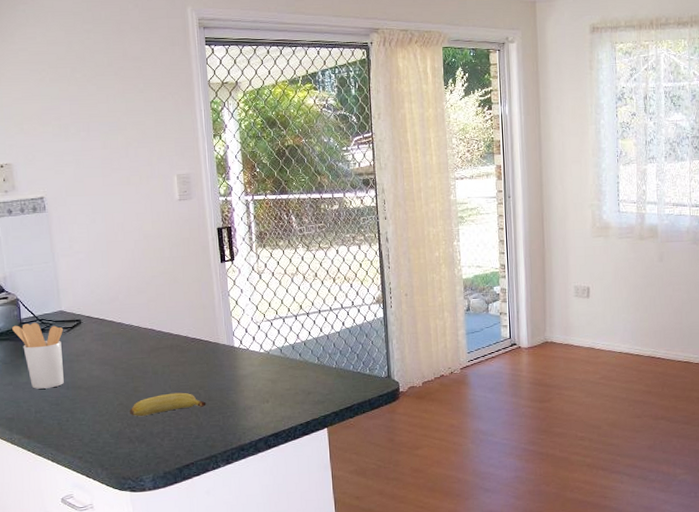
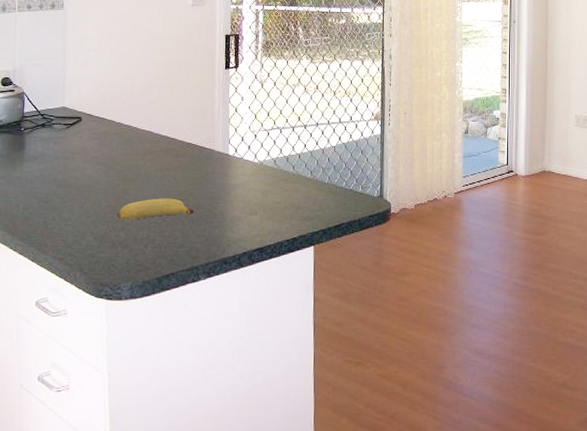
utensil holder: present [12,323,64,389] -> none [14,117,63,185]

